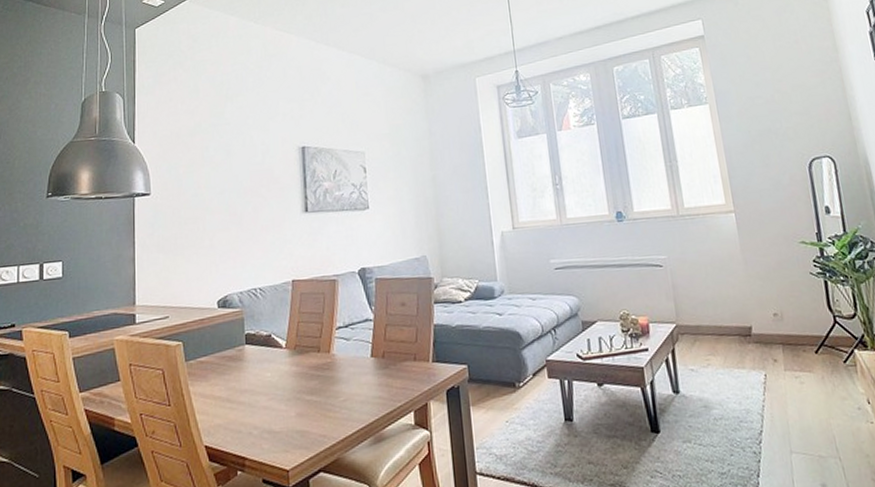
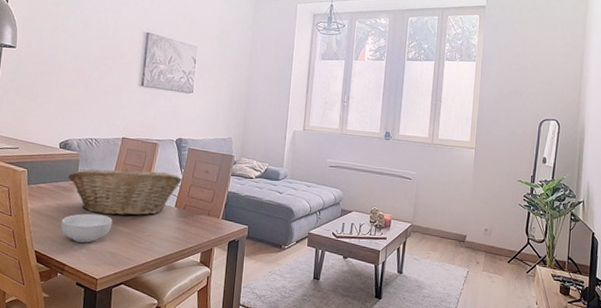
fruit basket: none [232,314,373,383] -> present [67,168,181,216]
cereal bowl: none [233,383,297,425] -> present [61,213,113,243]

